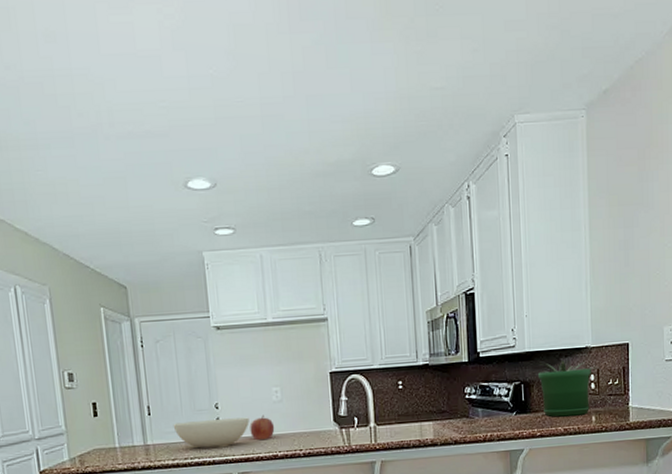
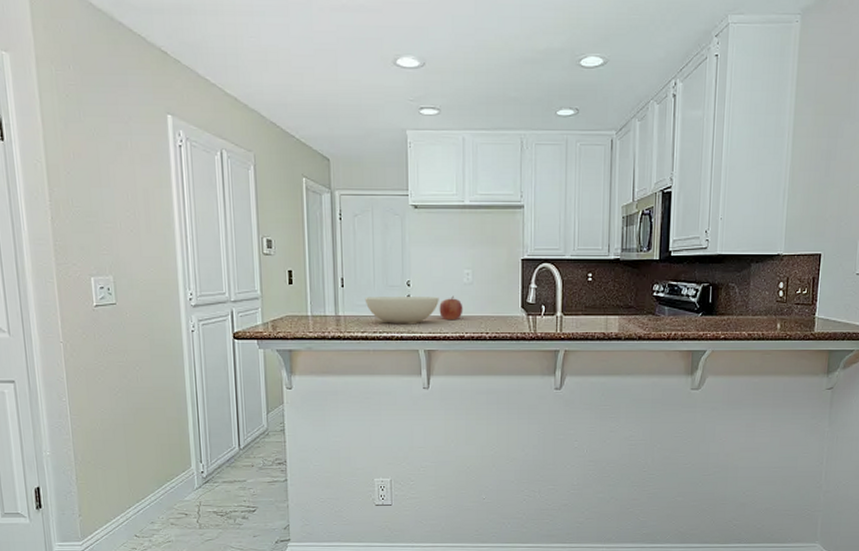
planter: present [535,360,596,419] -> none [726,265,786,323]

